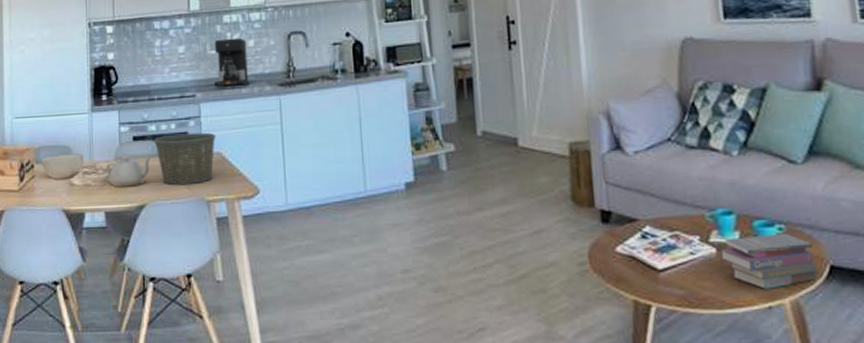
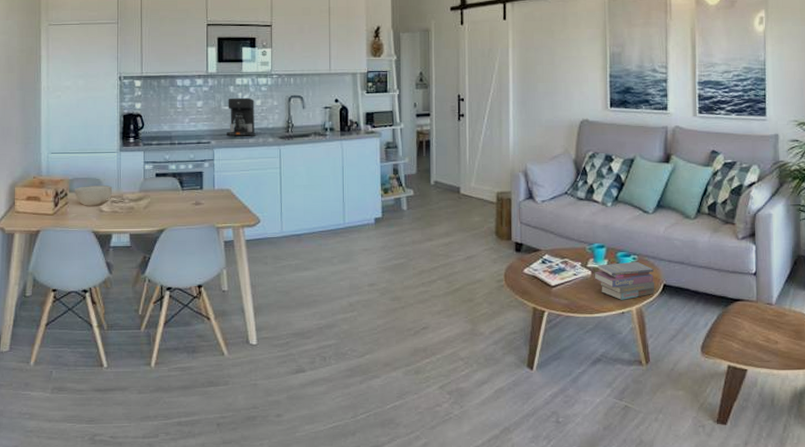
teapot: present [105,156,152,187] -> none [131,189,172,214]
basket: present [154,132,215,185] -> none [174,173,226,214]

